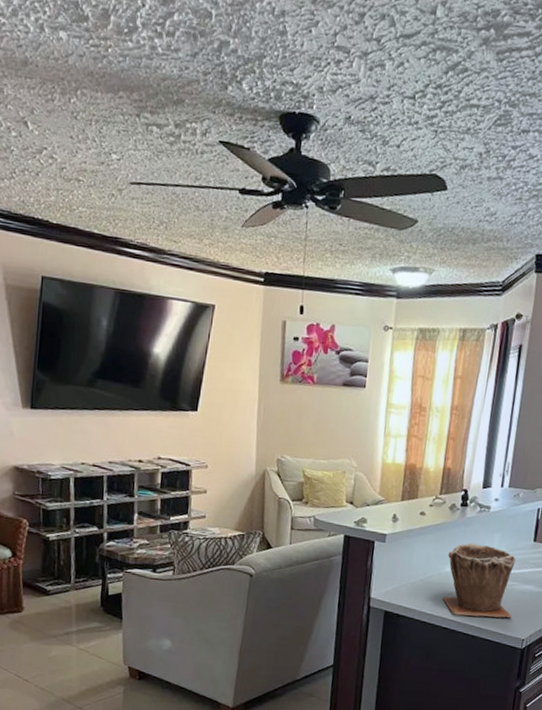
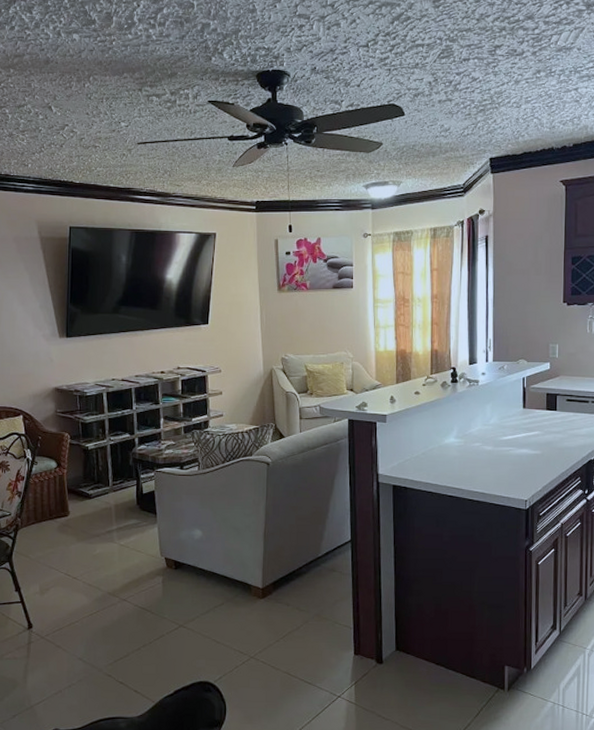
plant pot: present [442,543,516,618] -> none [444,415,512,483]

